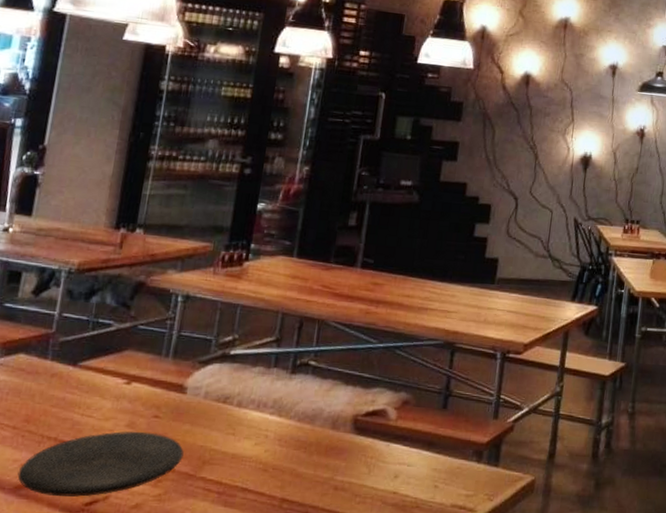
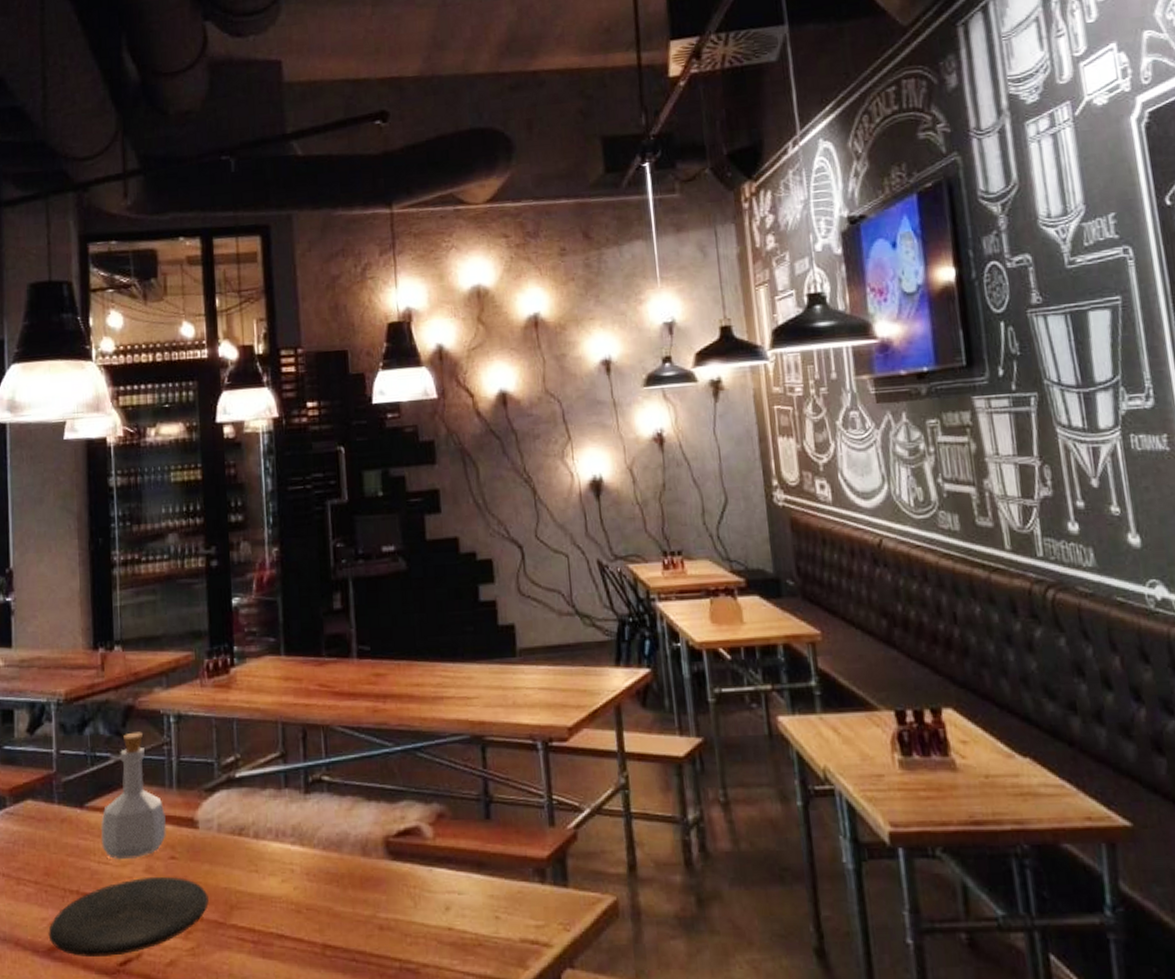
bottle: none [88,305,157,415] -> present [100,732,167,860]

